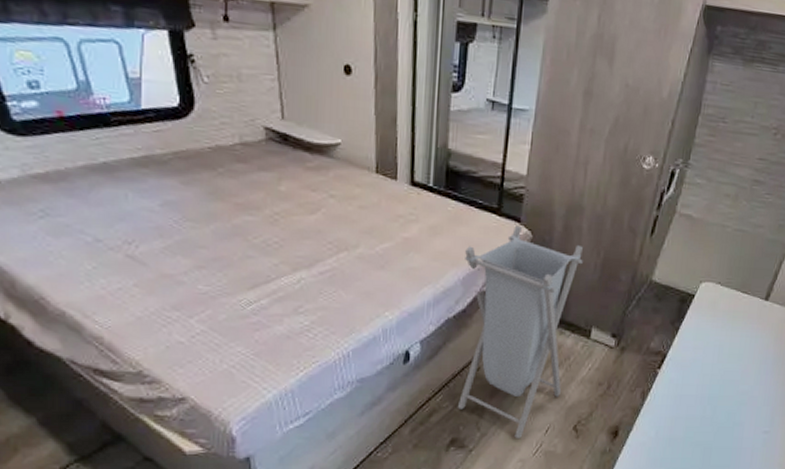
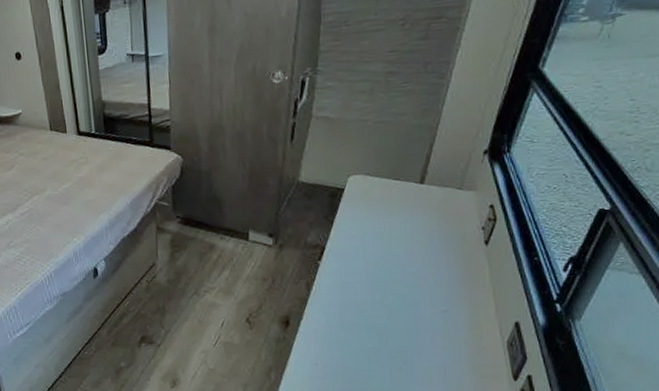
laundry hamper: present [457,225,584,438] -> none [129,152,231,333]

